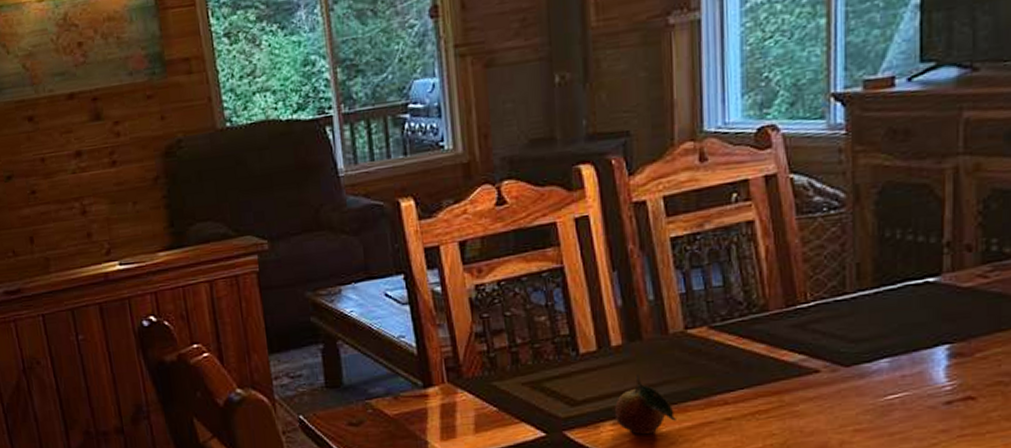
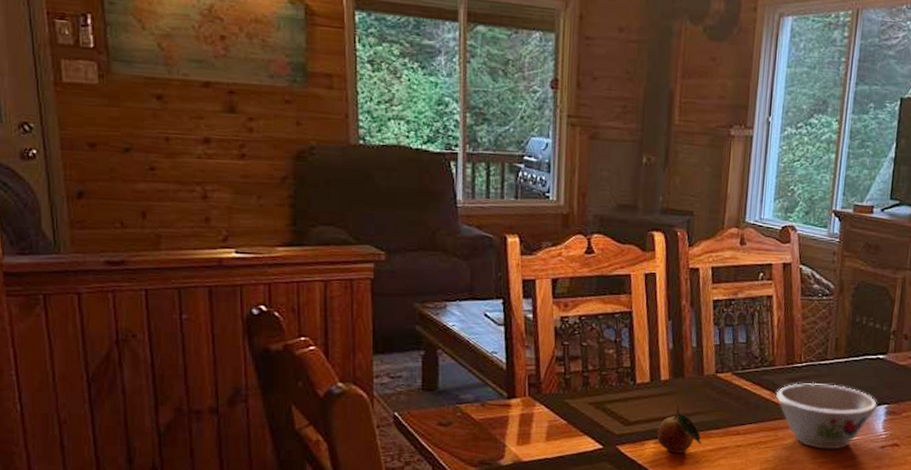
bowl: none [775,326,933,413] -> present [776,382,877,450]

